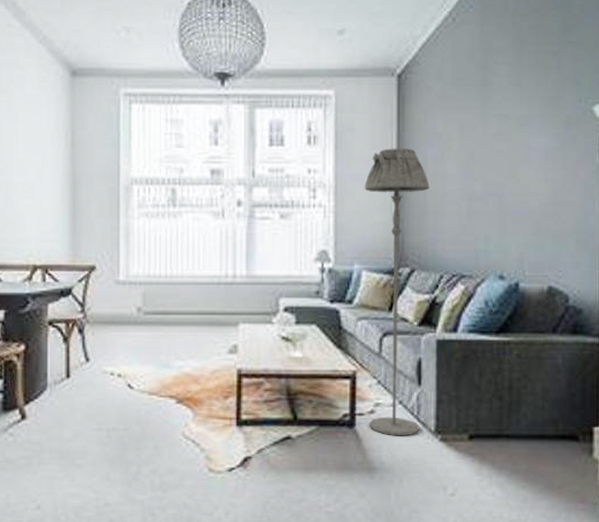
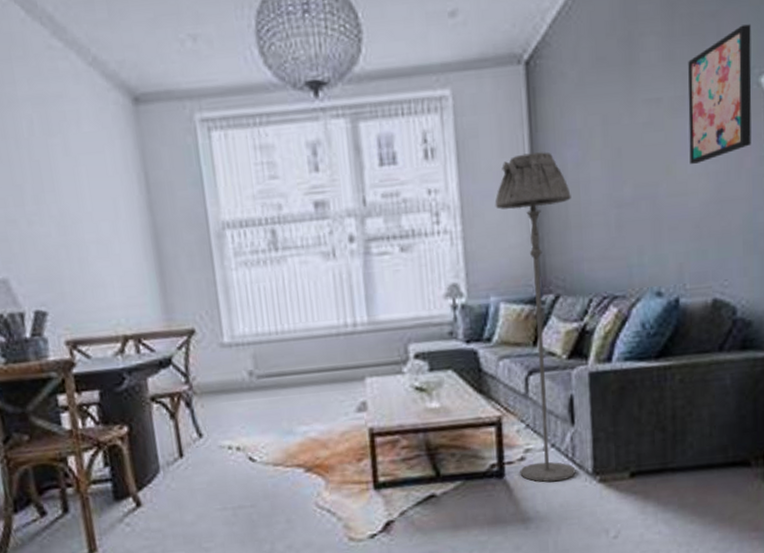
wall art: none [532,64,586,171] -> present [688,24,752,164]

